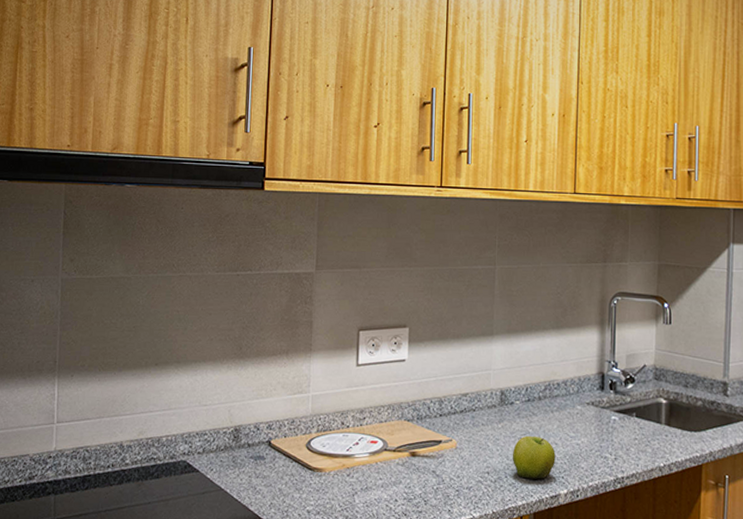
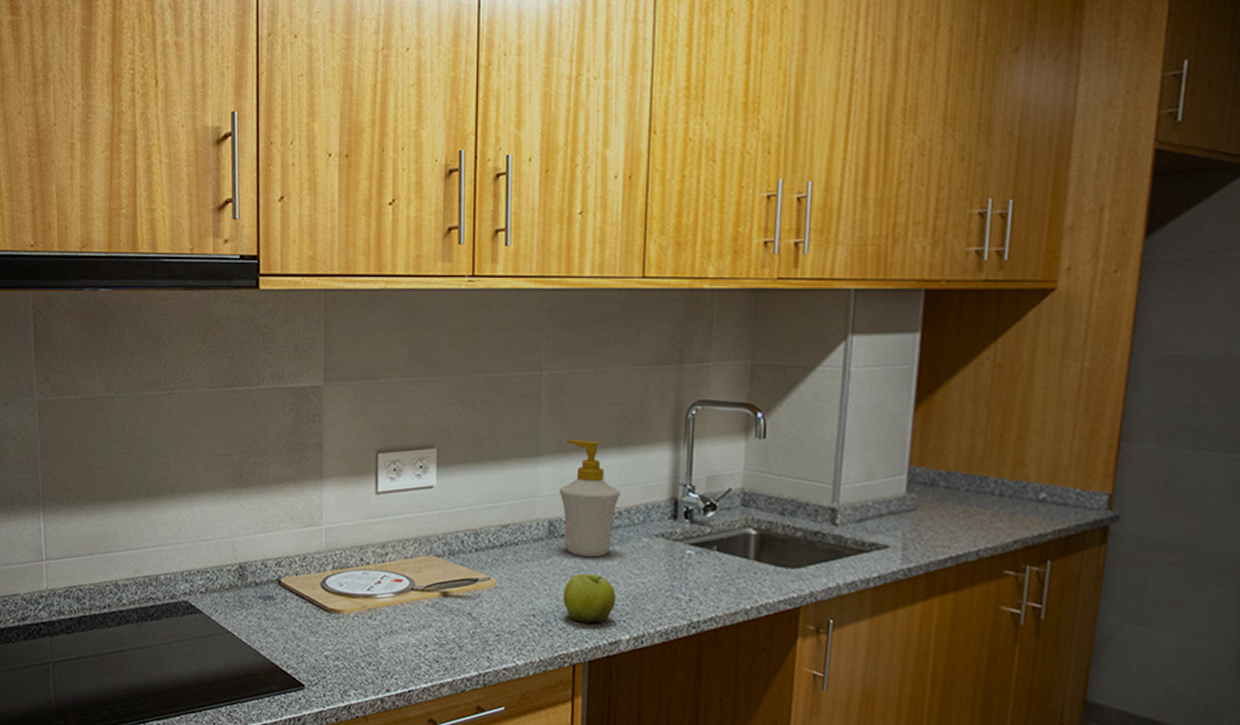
soap bottle: none [509,322,559,422] -> present [559,440,621,558]

